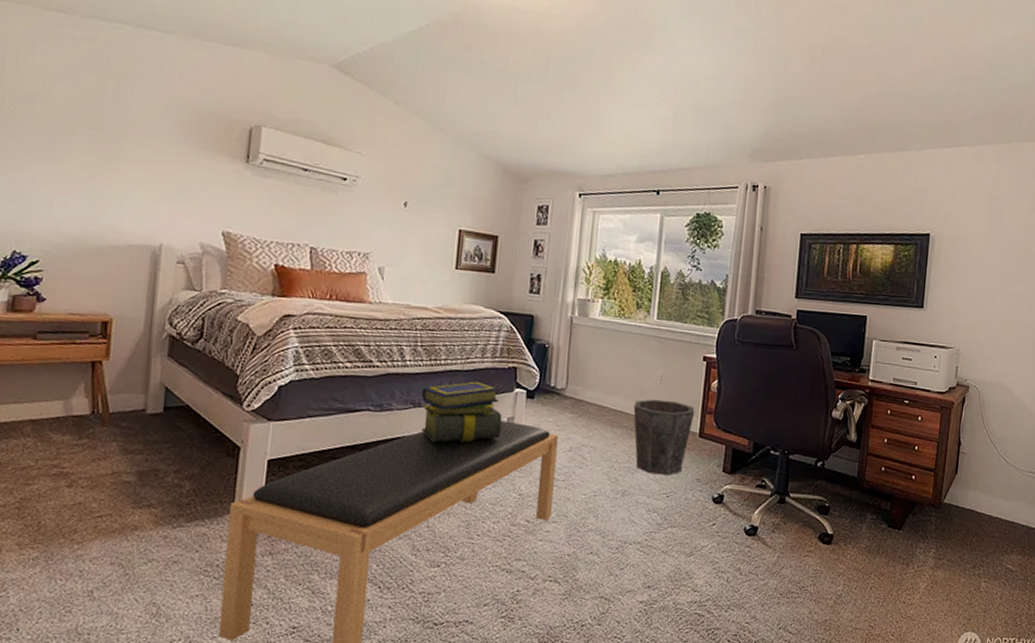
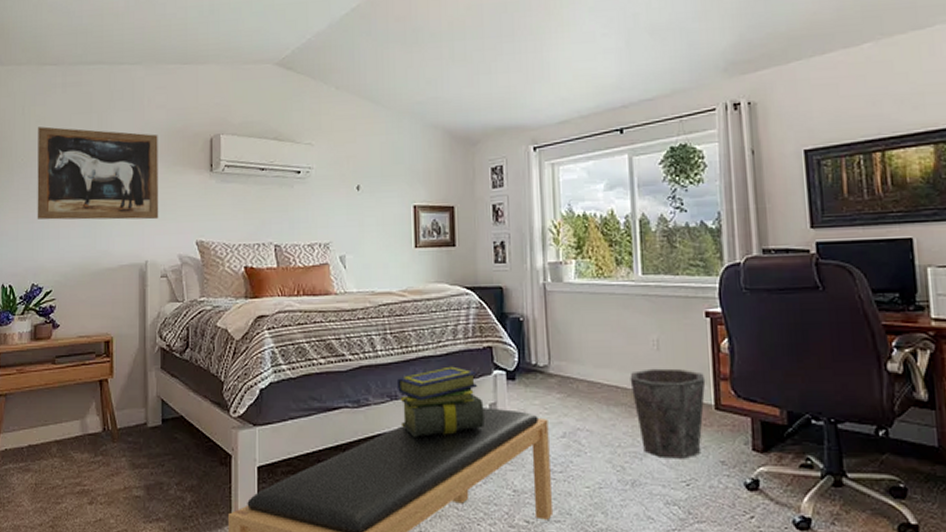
wall art: none [25,78,188,203] -> present [37,126,159,220]

